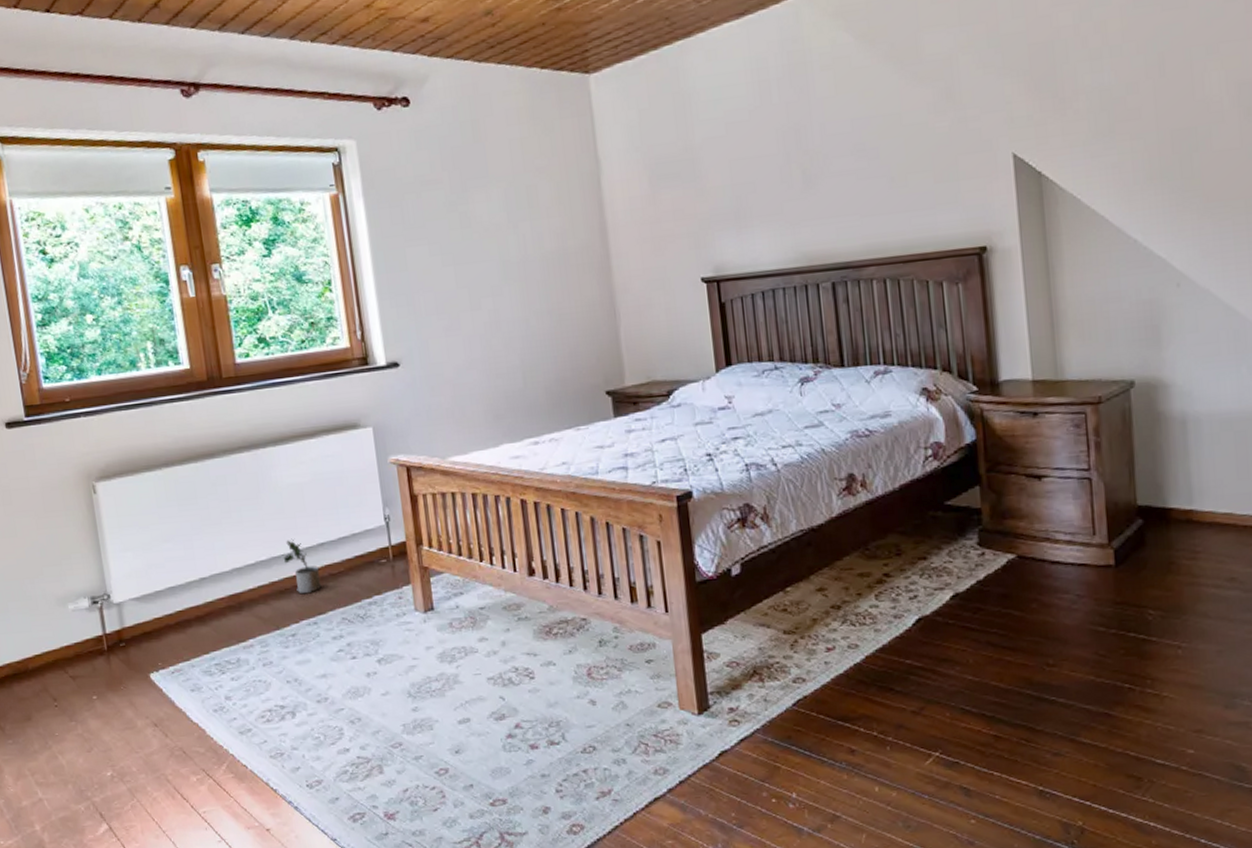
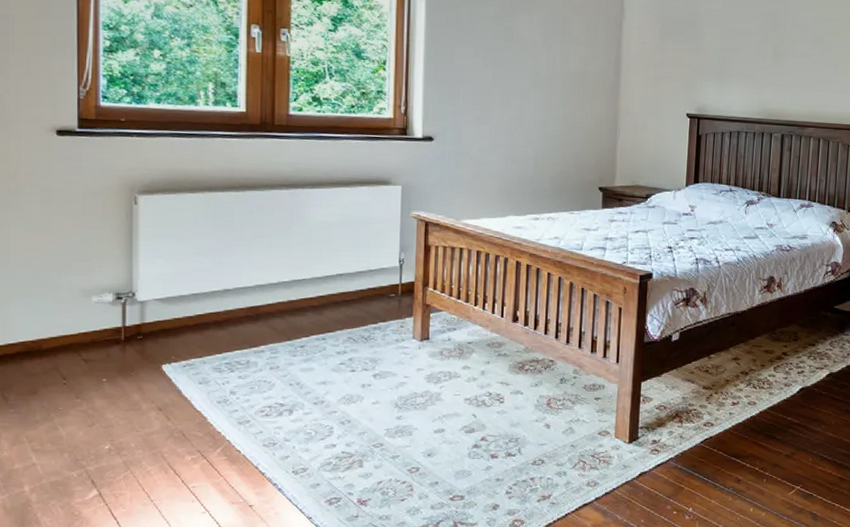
potted plant: present [283,538,322,594] -> none [304,267,335,314]

